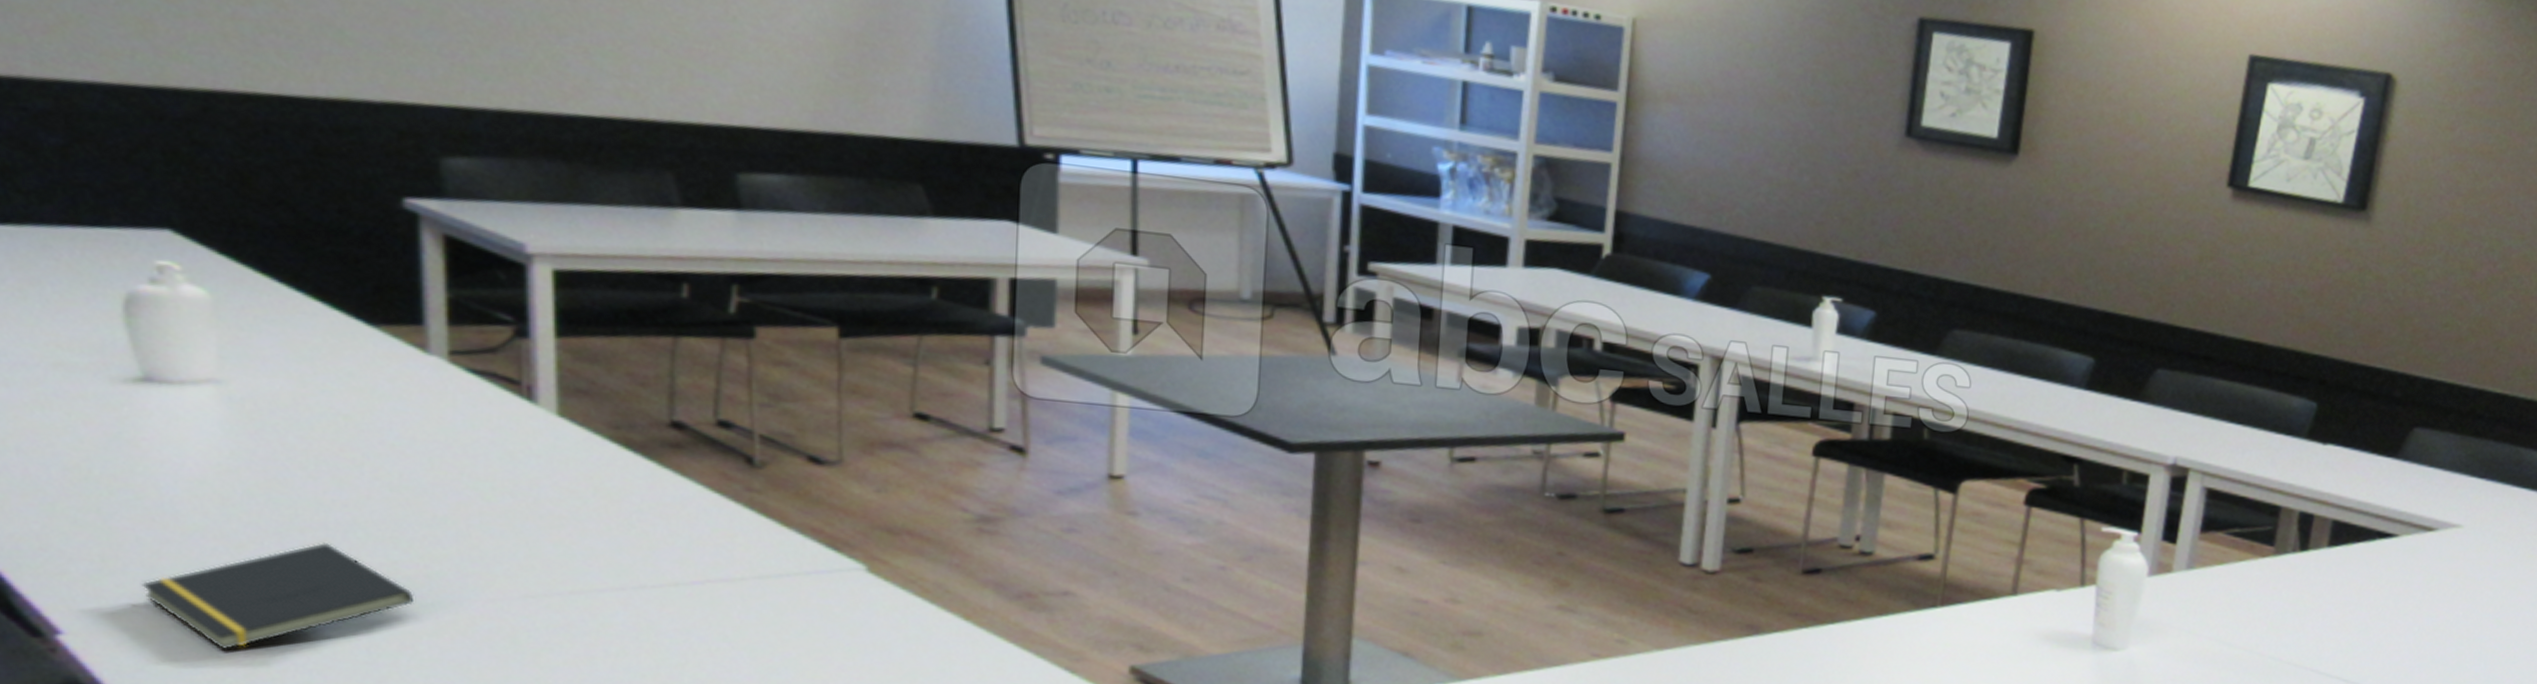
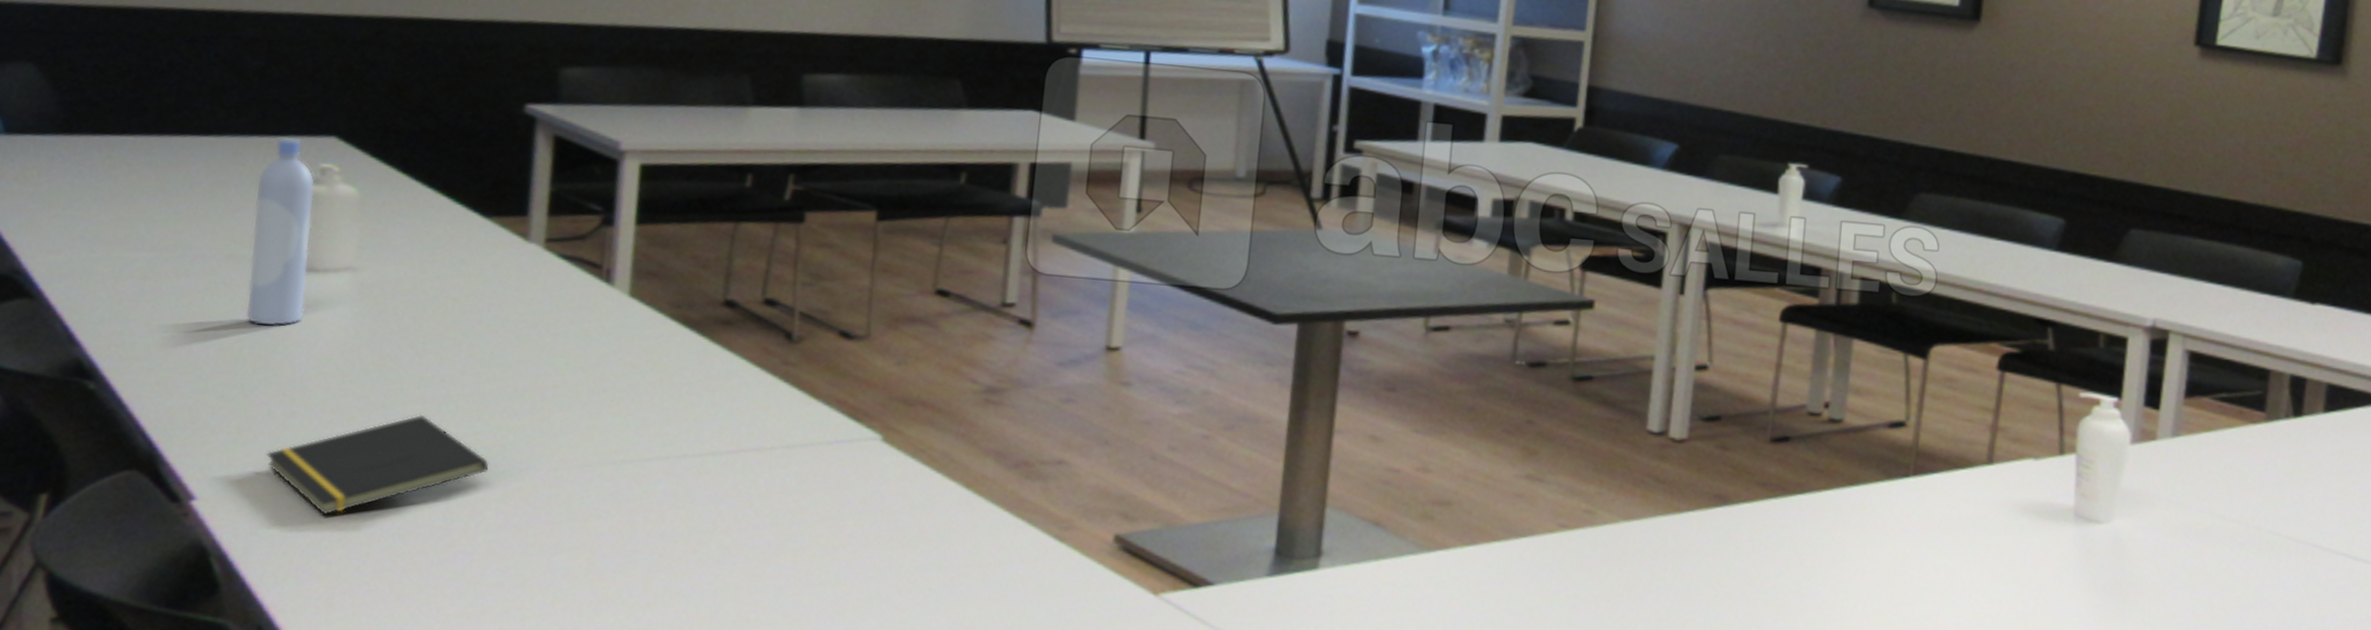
bottle: none [79,228,163,444] -> present [246,137,315,327]

